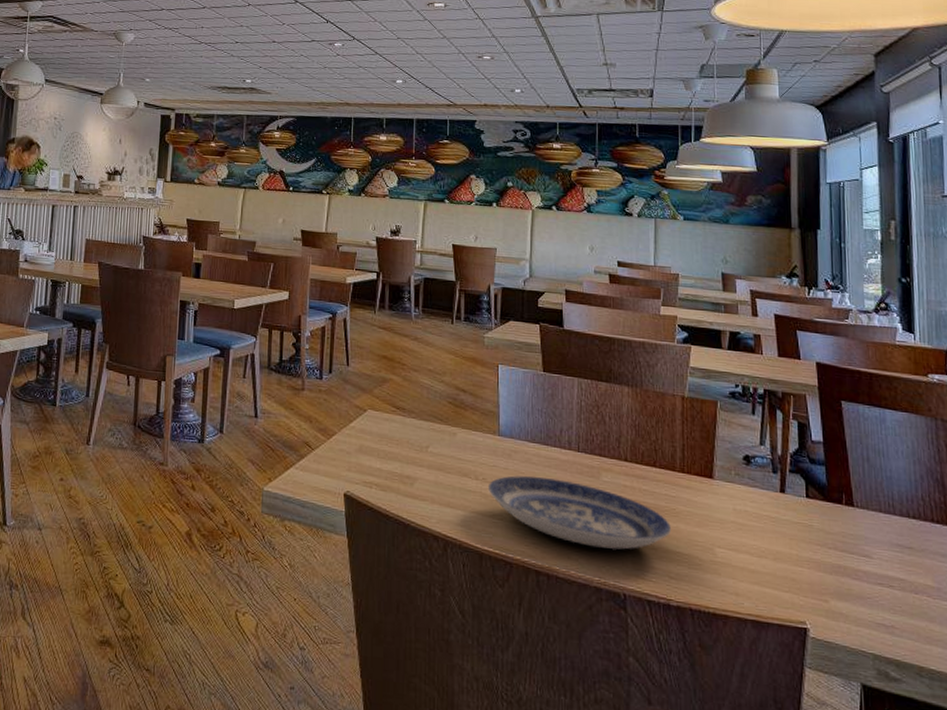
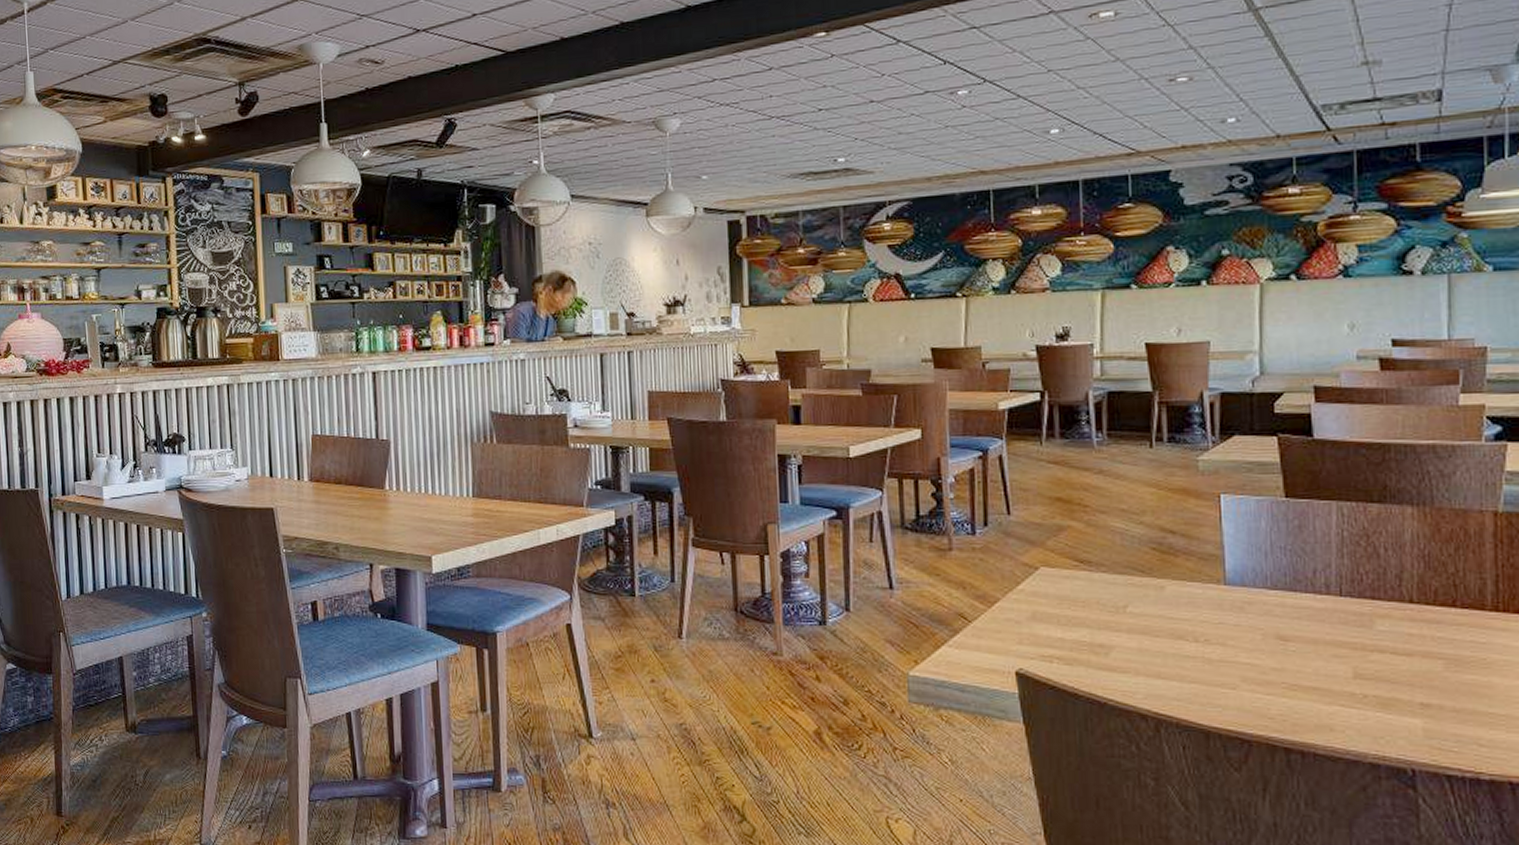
plate: present [487,475,671,550] -> none [1212,631,1480,716]

